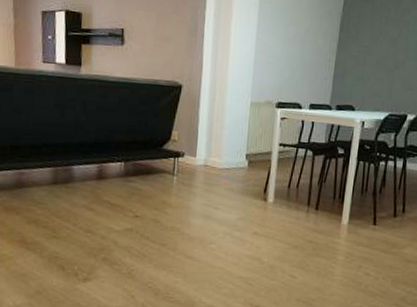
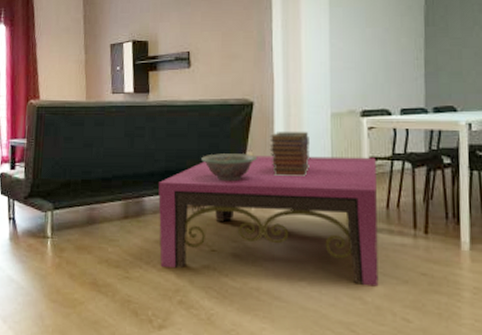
coffee table: none [87,135,284,250] -> present [158,155,379,287]
decorative bowl: none [130,130,182,157] -> present [201,152,257,182]
book stack: none [193,114,230,156] -> present [269,131,309,176]

